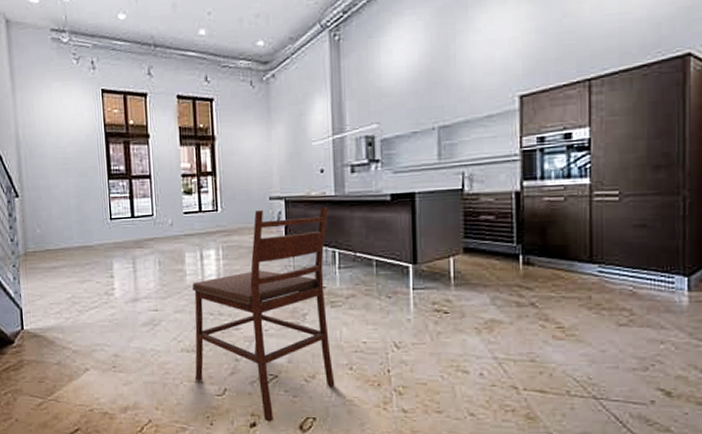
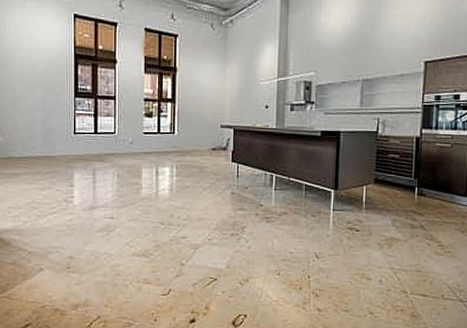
dining chair: present [192,207,335,422] -> none [144,136,269,318]

